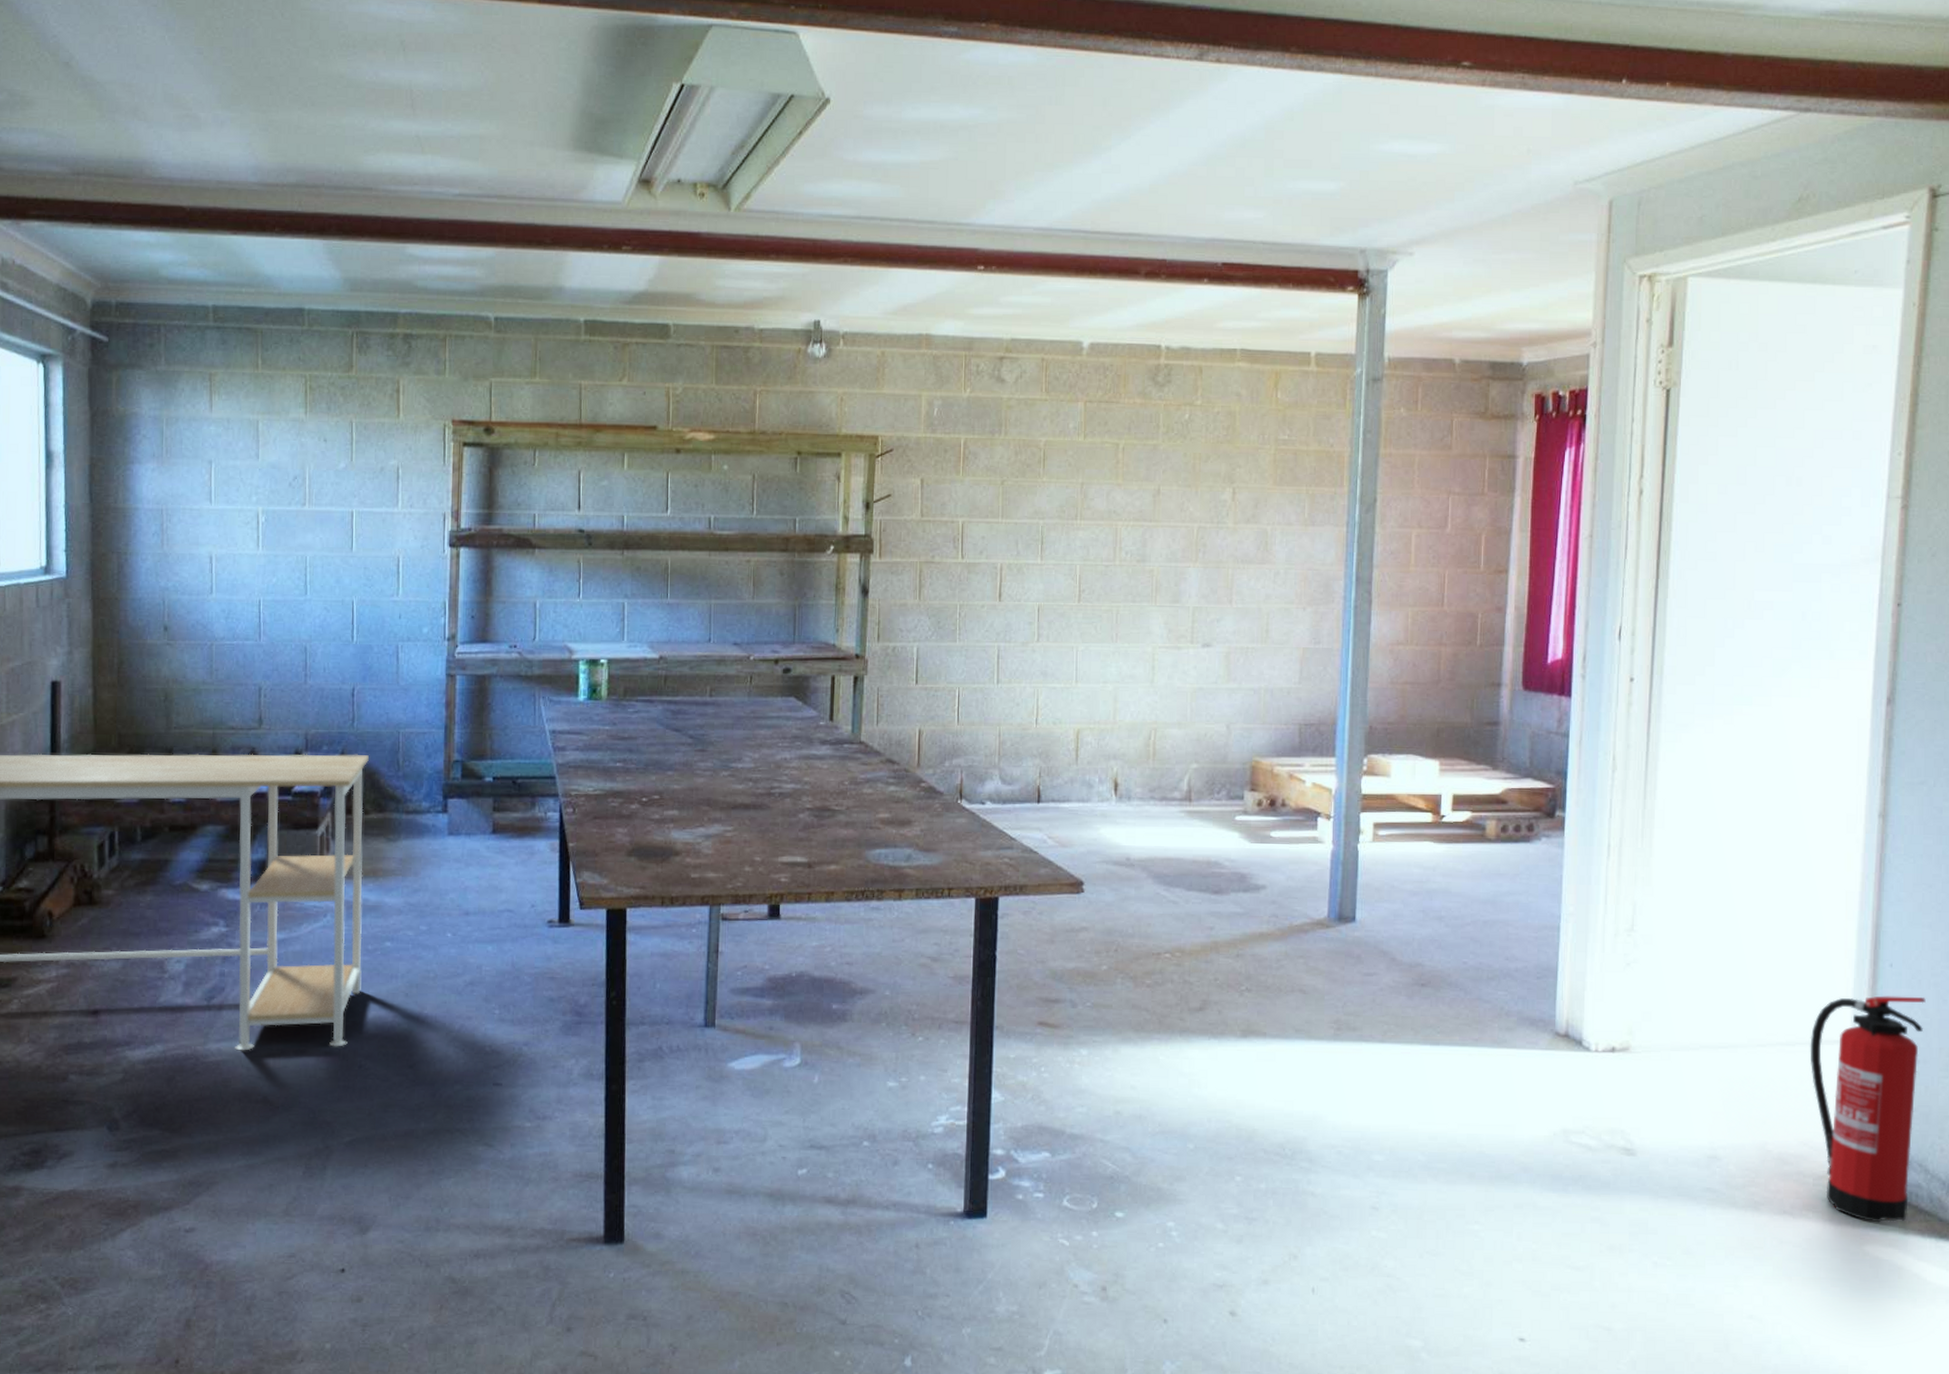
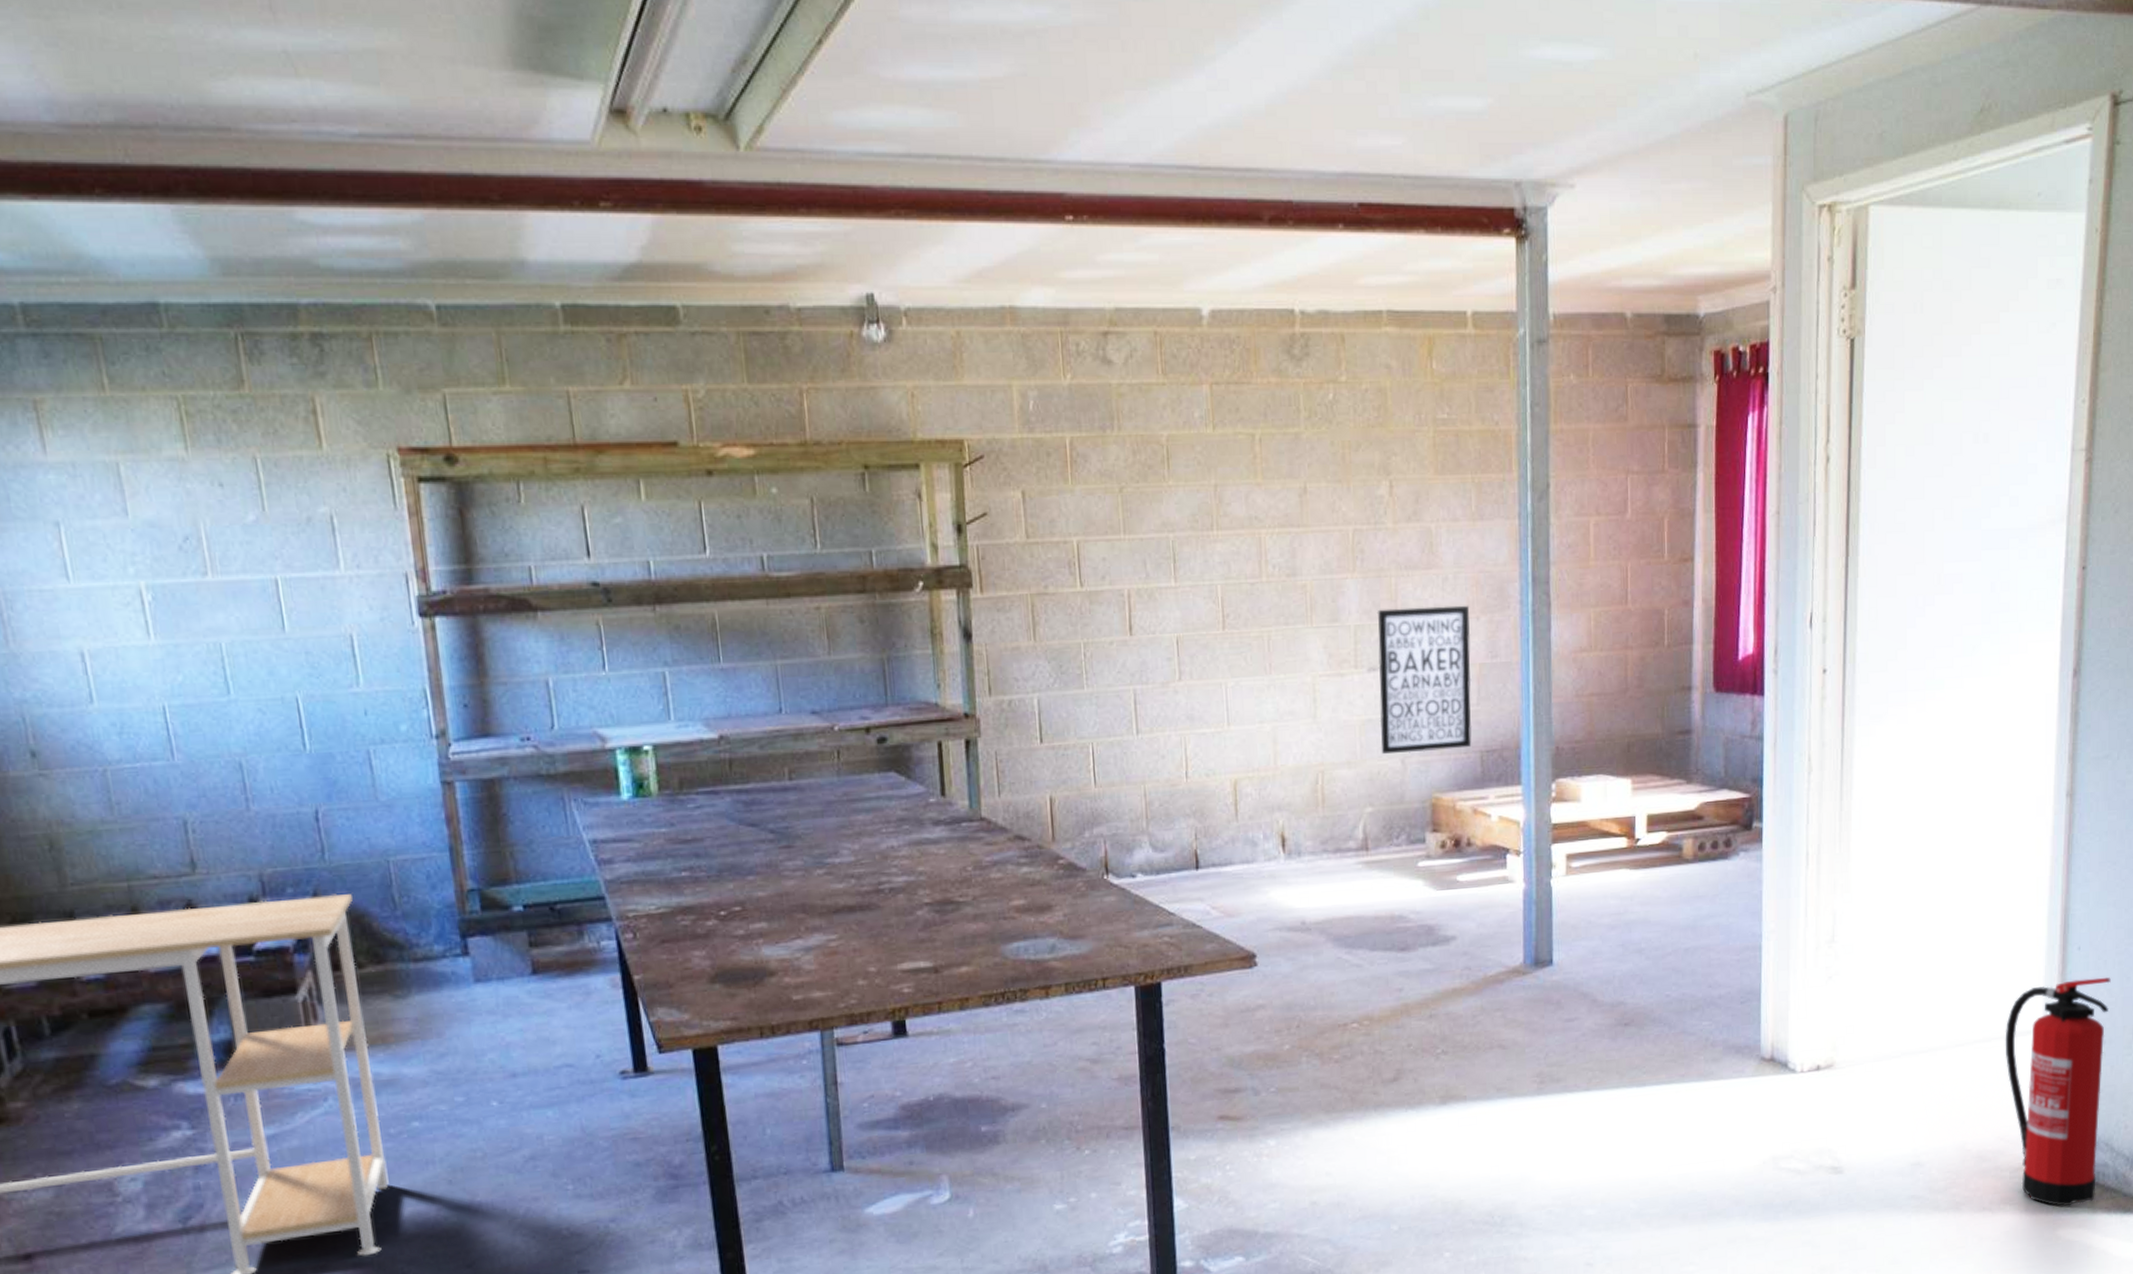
wall art: none [1209,595,1298,720] -> present [1377,605,1472,755]

